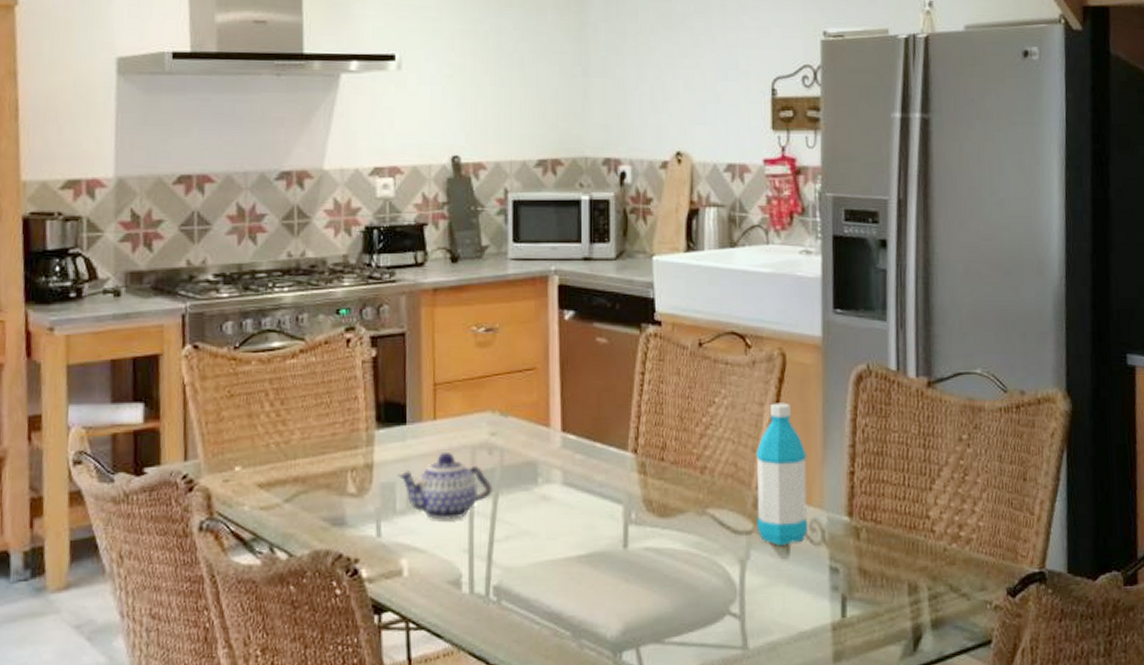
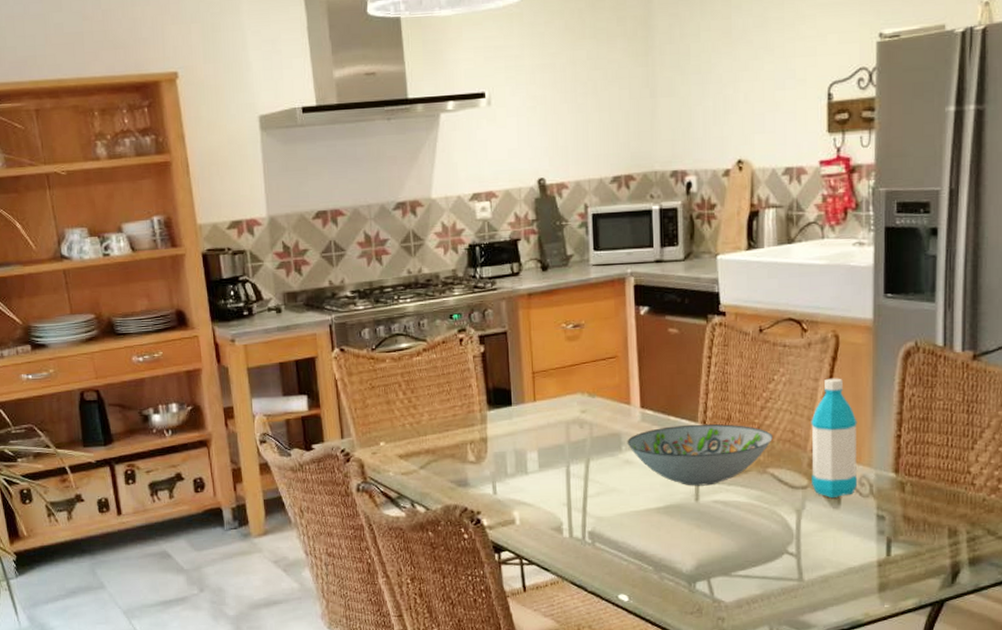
teapot: present [398,453,493,522] -> none [507,427,585,482]
decorative bowl: none [544,453,713,529] -> present [627,424,773,486]

